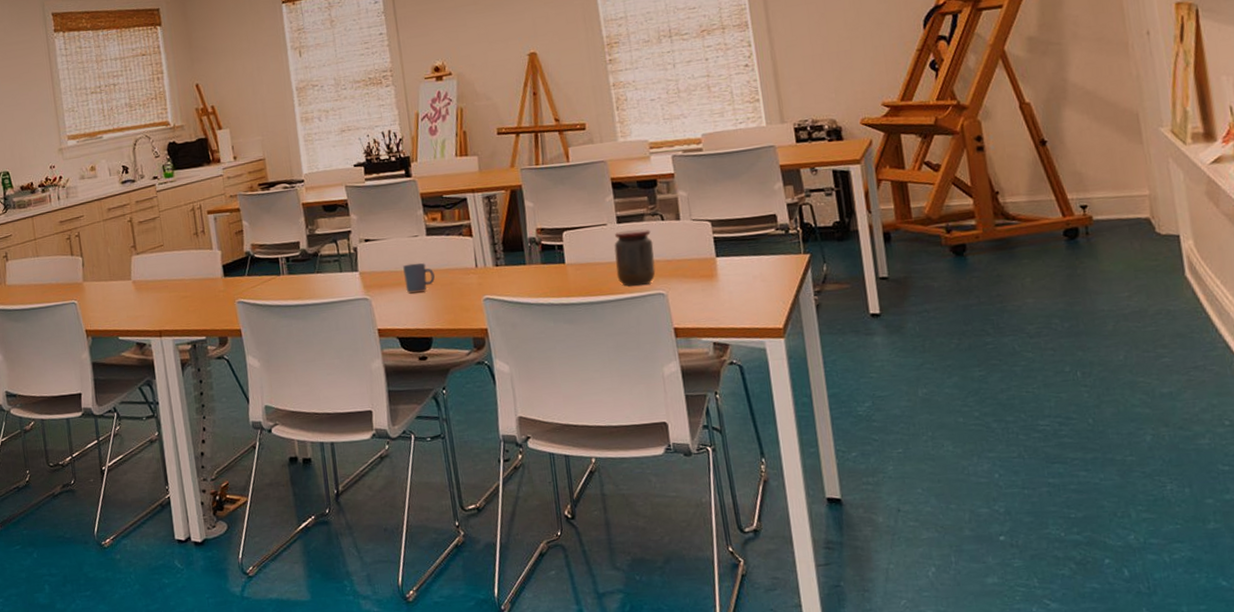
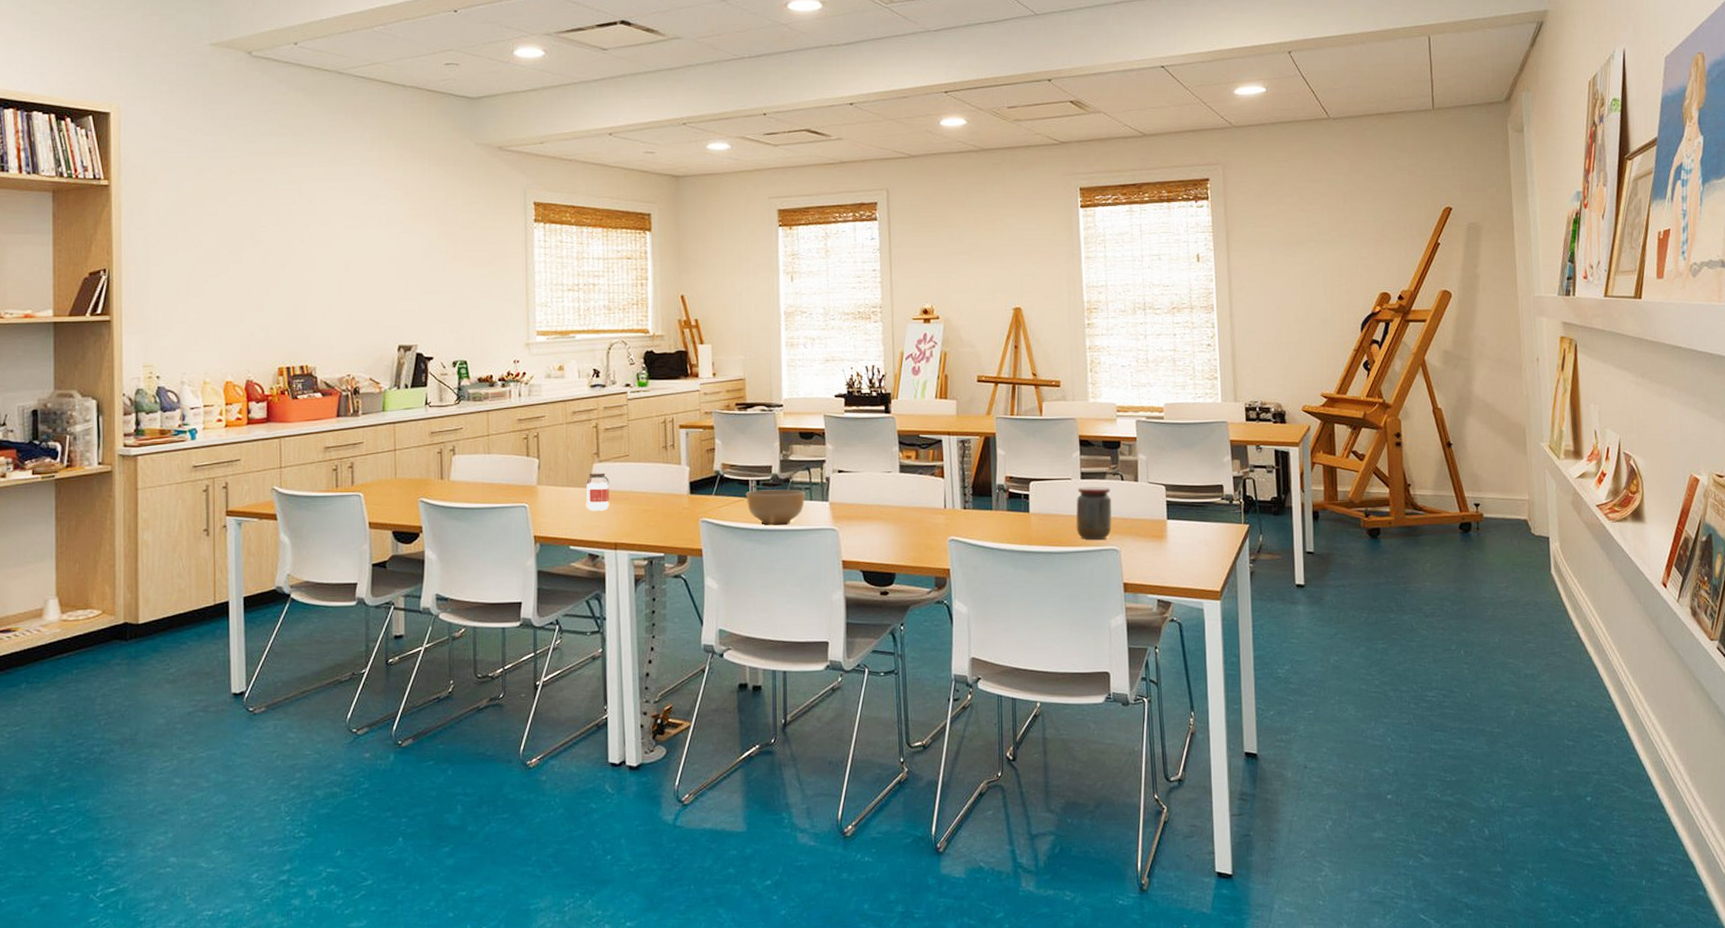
jar: none [127,264,151,302] -> present [586,473,610,511]
bowl: none [277,263,335,300] -> present [746,489,806,524]
mug: present [403,262,435,294] -> none [874,498,904,528]

